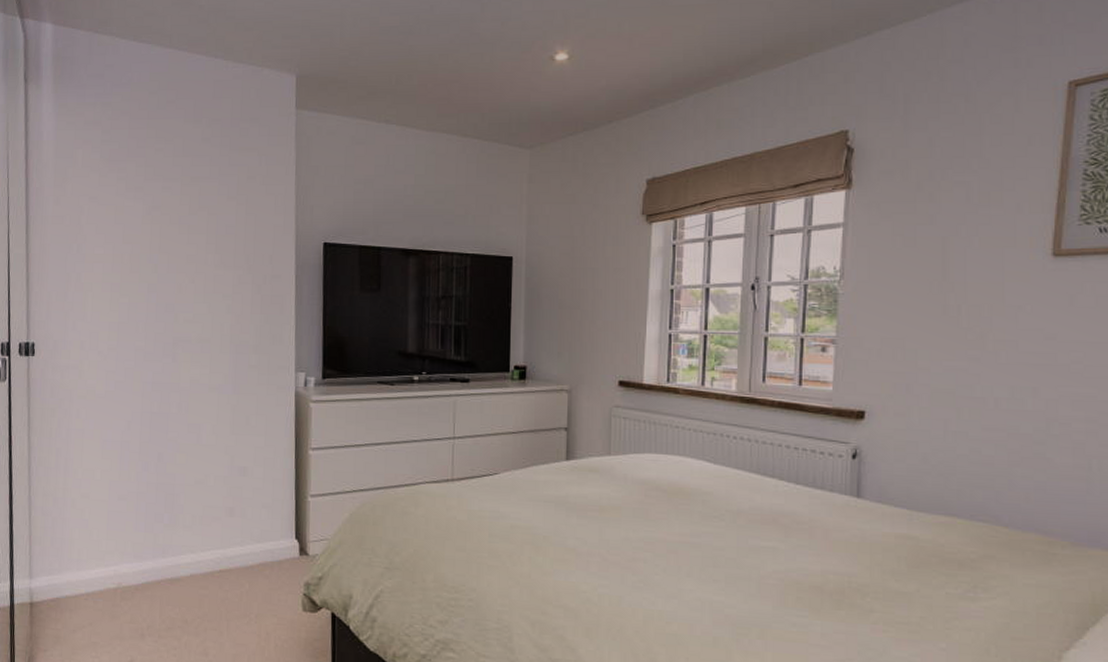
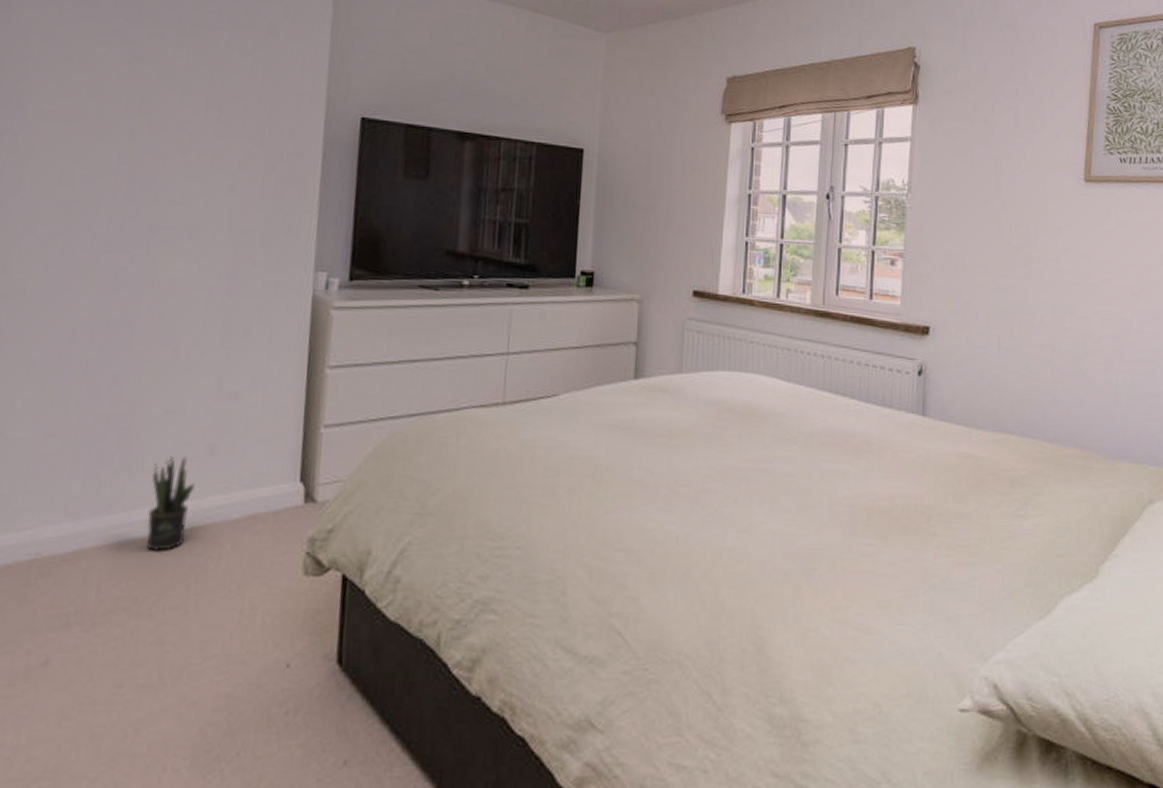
potted plant: none [189,515,220,587] -> present [145,455,194,551]

